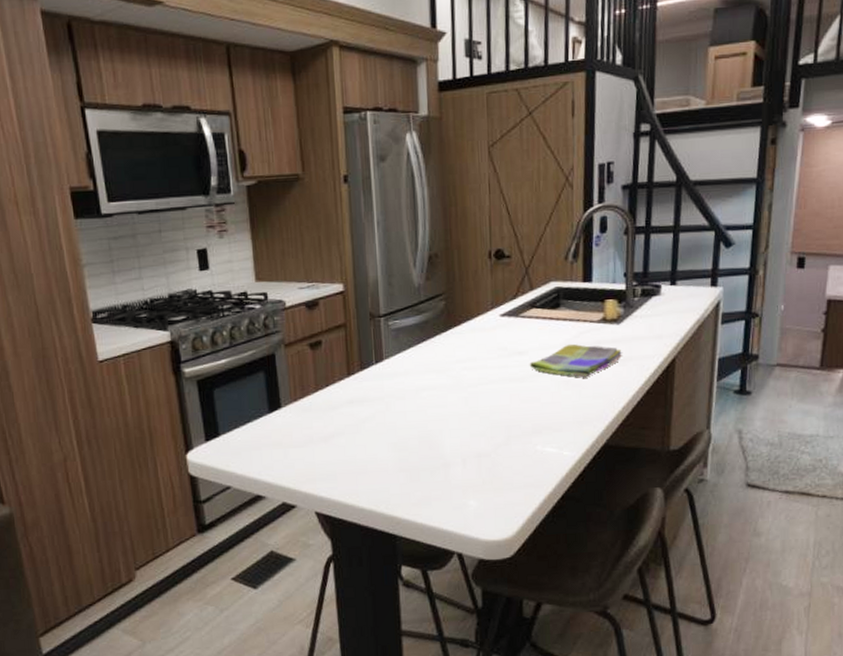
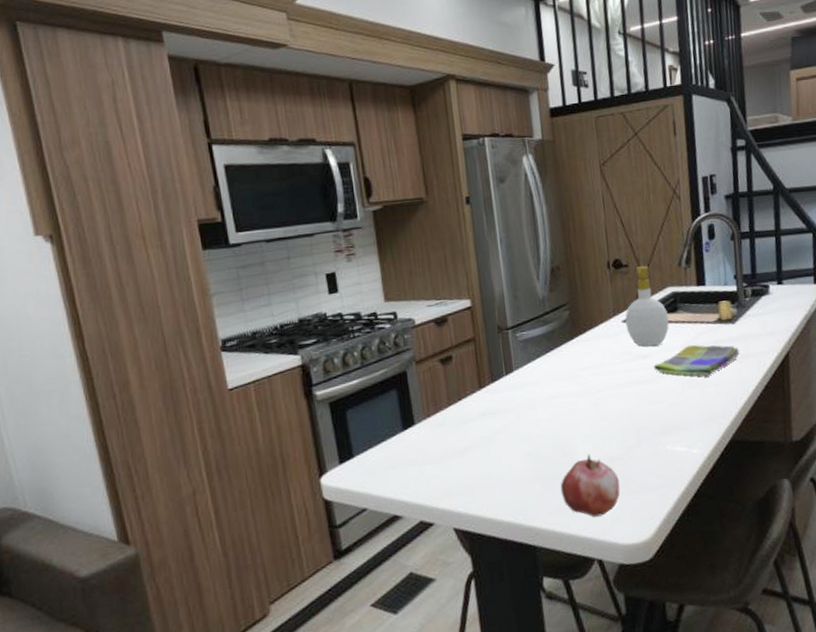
fruit: none [424,449,485,512] -> present [560,454,621,517]
soap bottle: none [503,258,550,343] -> present [625,266,669,347]

